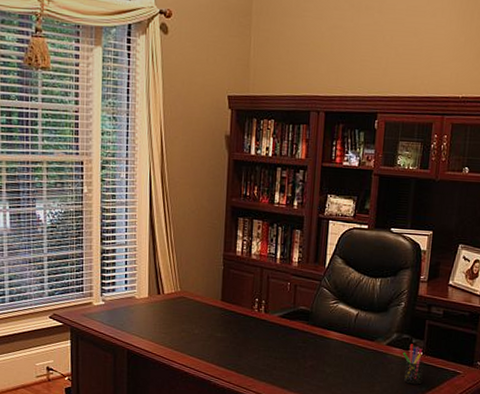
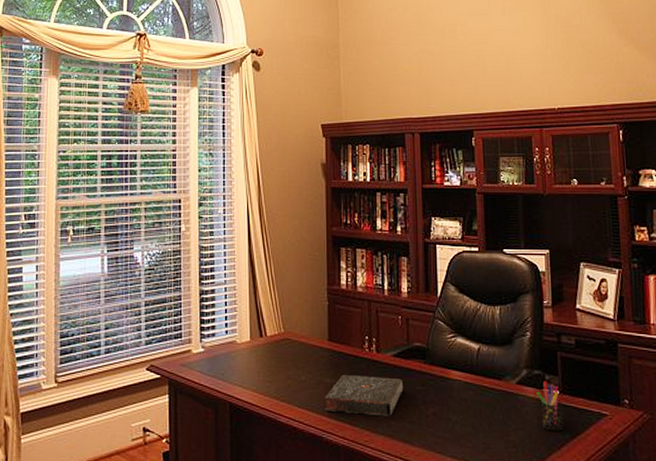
book: none [214,331,287,367] -> present [325,375,404,417]

